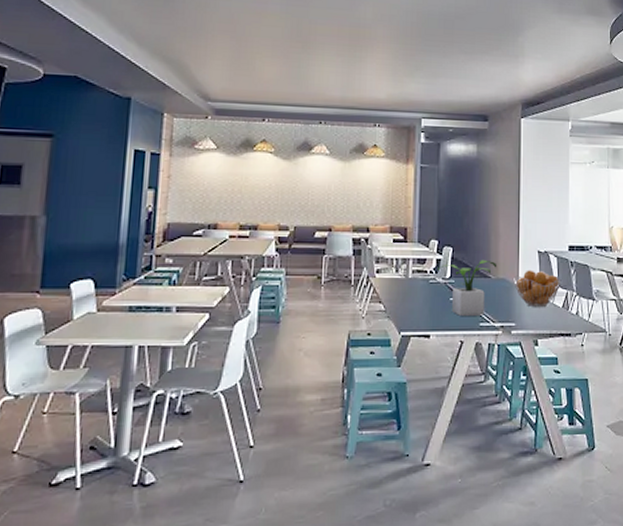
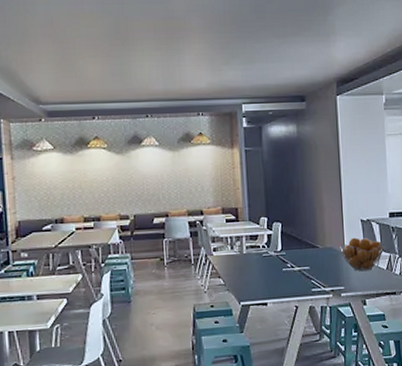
potted plant: present [438,259,497,316] -> none [269,231,324,284]

